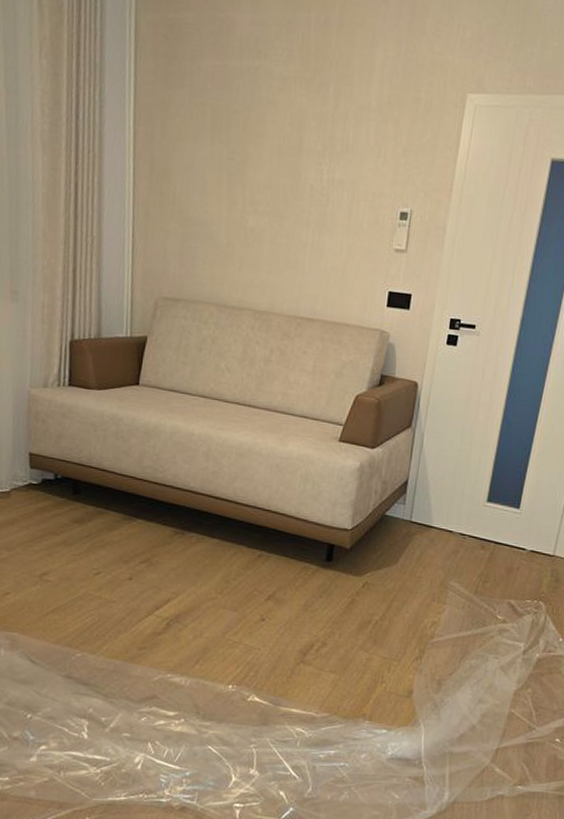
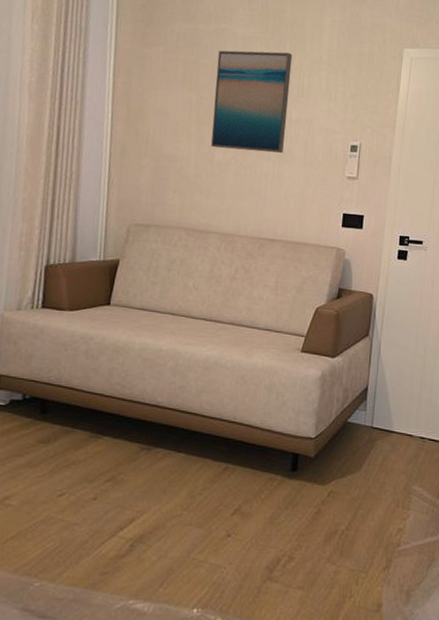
wall art: none [244,93,337,221] -> present [211,50,293,154]

